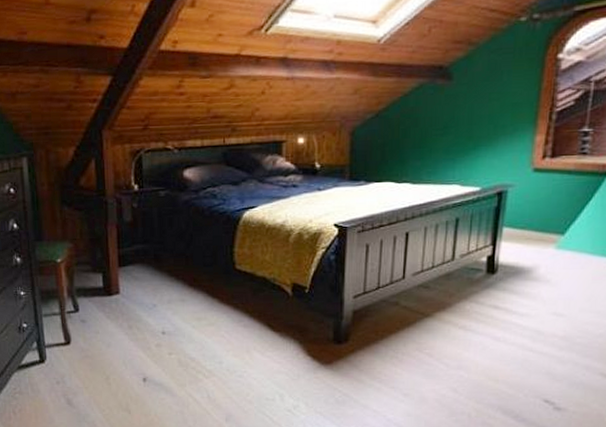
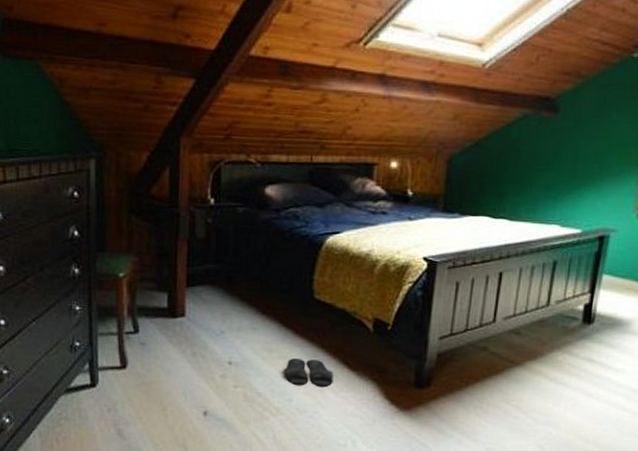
slippers: none [212,325,259,349] -> present [283,358,334,388]

